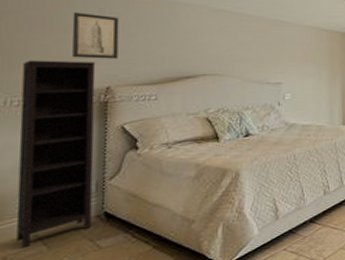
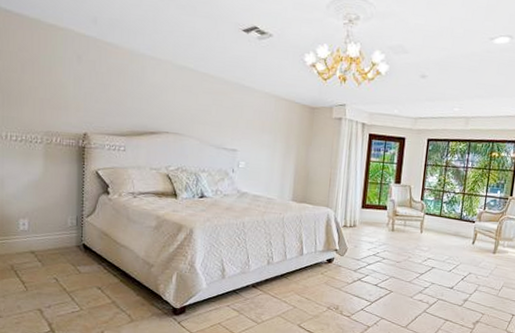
bookcase: present [16,60,96,249] -> none [17,100,75,261]
wall art: present [72,12,119,59] -> none [55,57,94,107]

